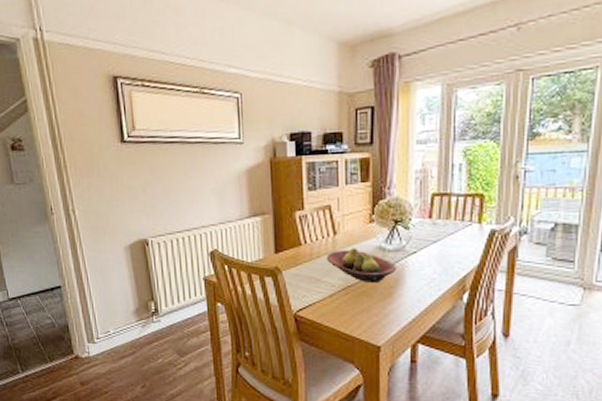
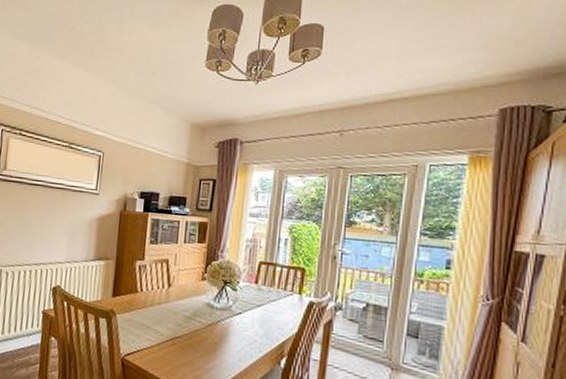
fruit bowl: present [326,248,397,284] -> none [158,301,222,338]

